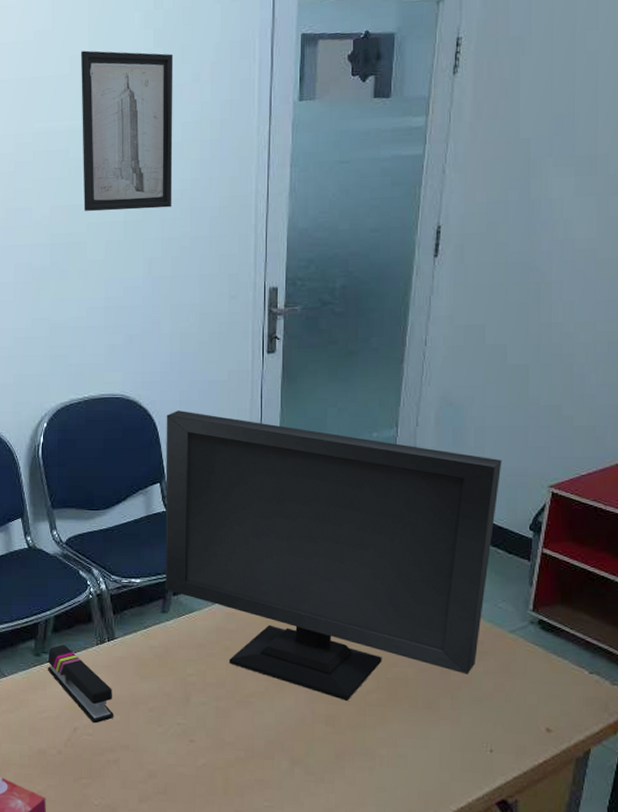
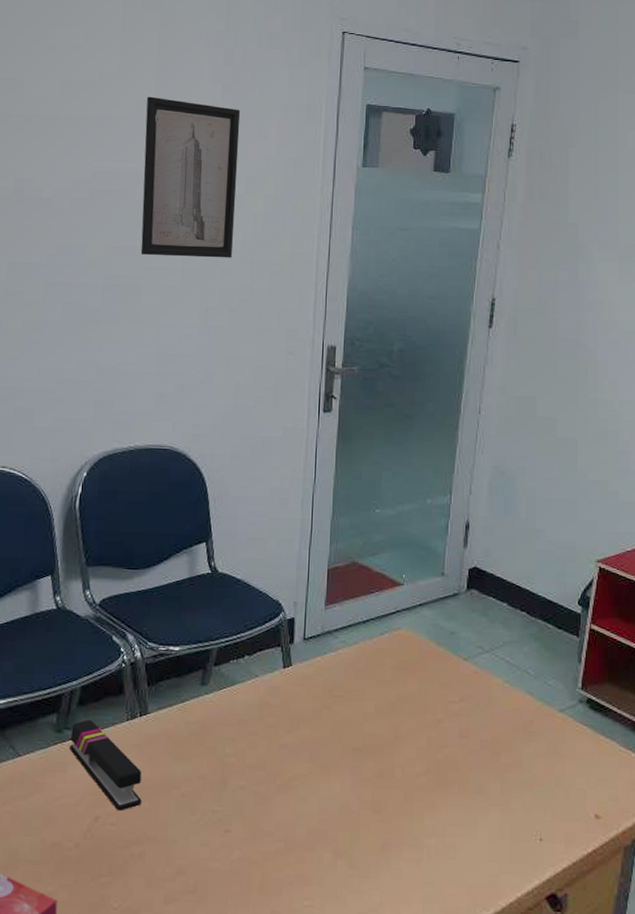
computer monitor: present [165,411,502,702] -> none [205,466,552,786]

